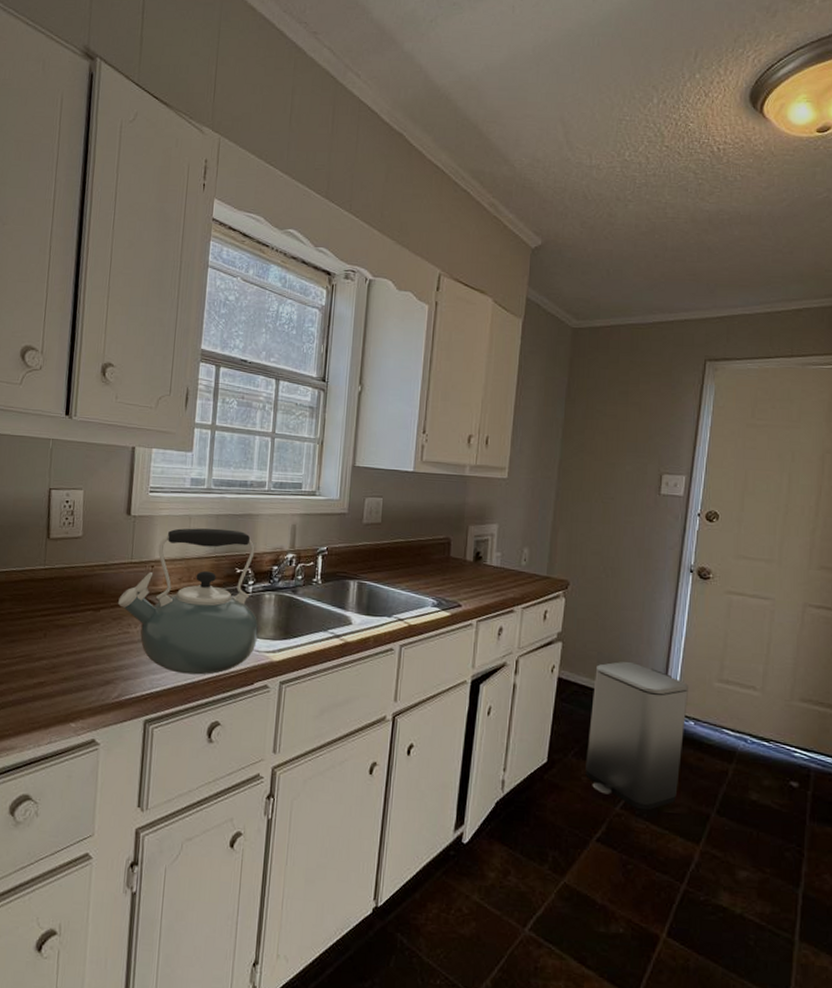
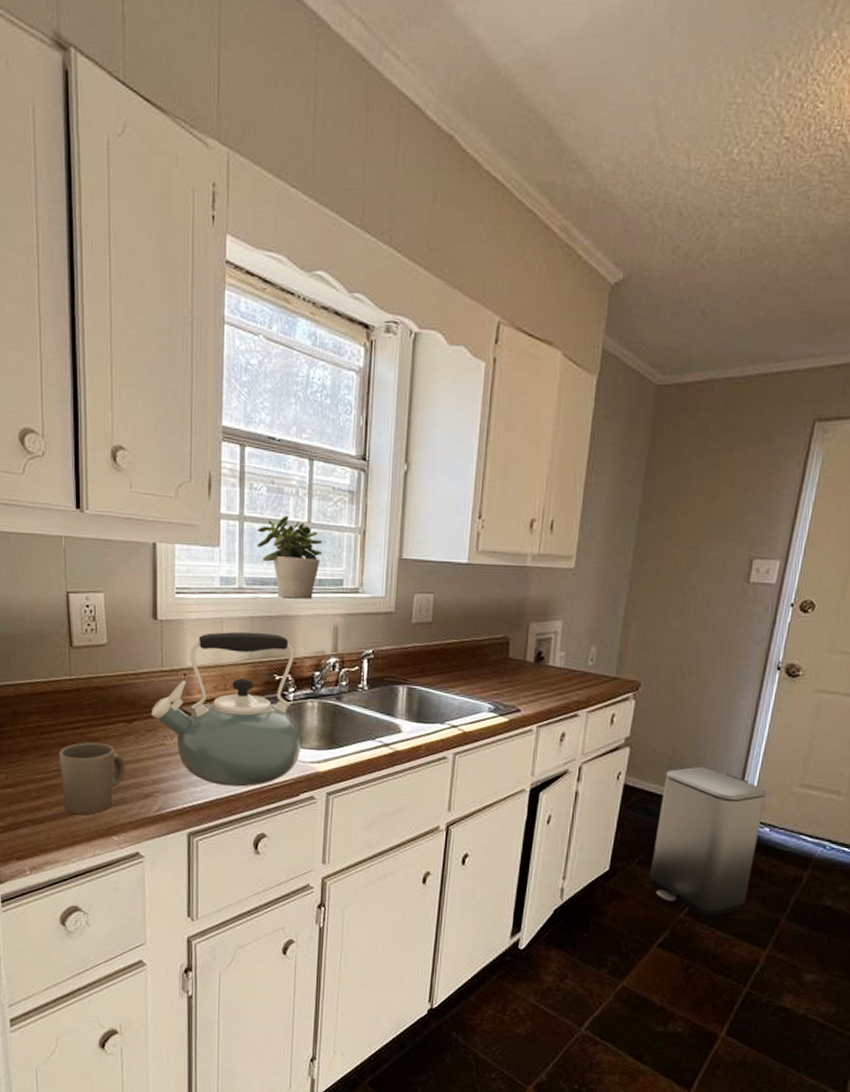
mug: none [25,629,89,701] -> present [58,742,125,815]
potted plant: none [226,427,285,501] -> present [256,516,323,600]

